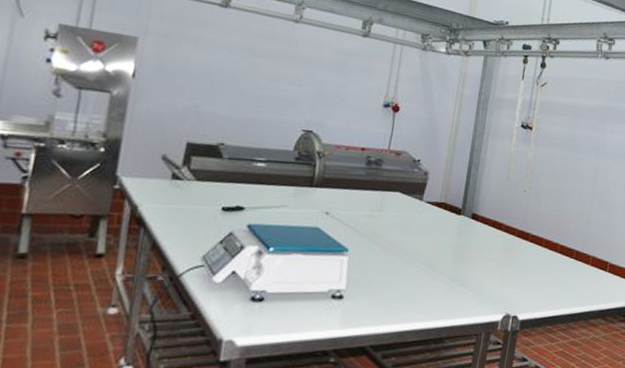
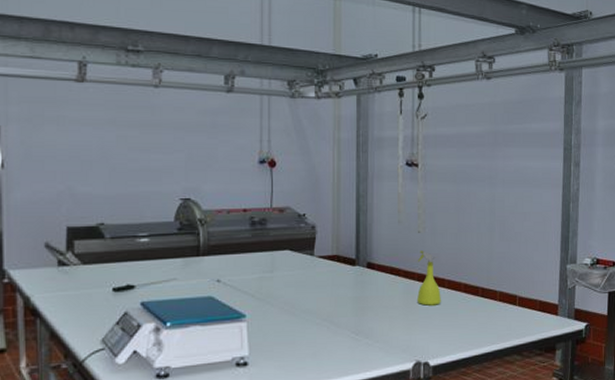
spray bottle: none [515,209,540,262] -> present [417,251,441,306]

